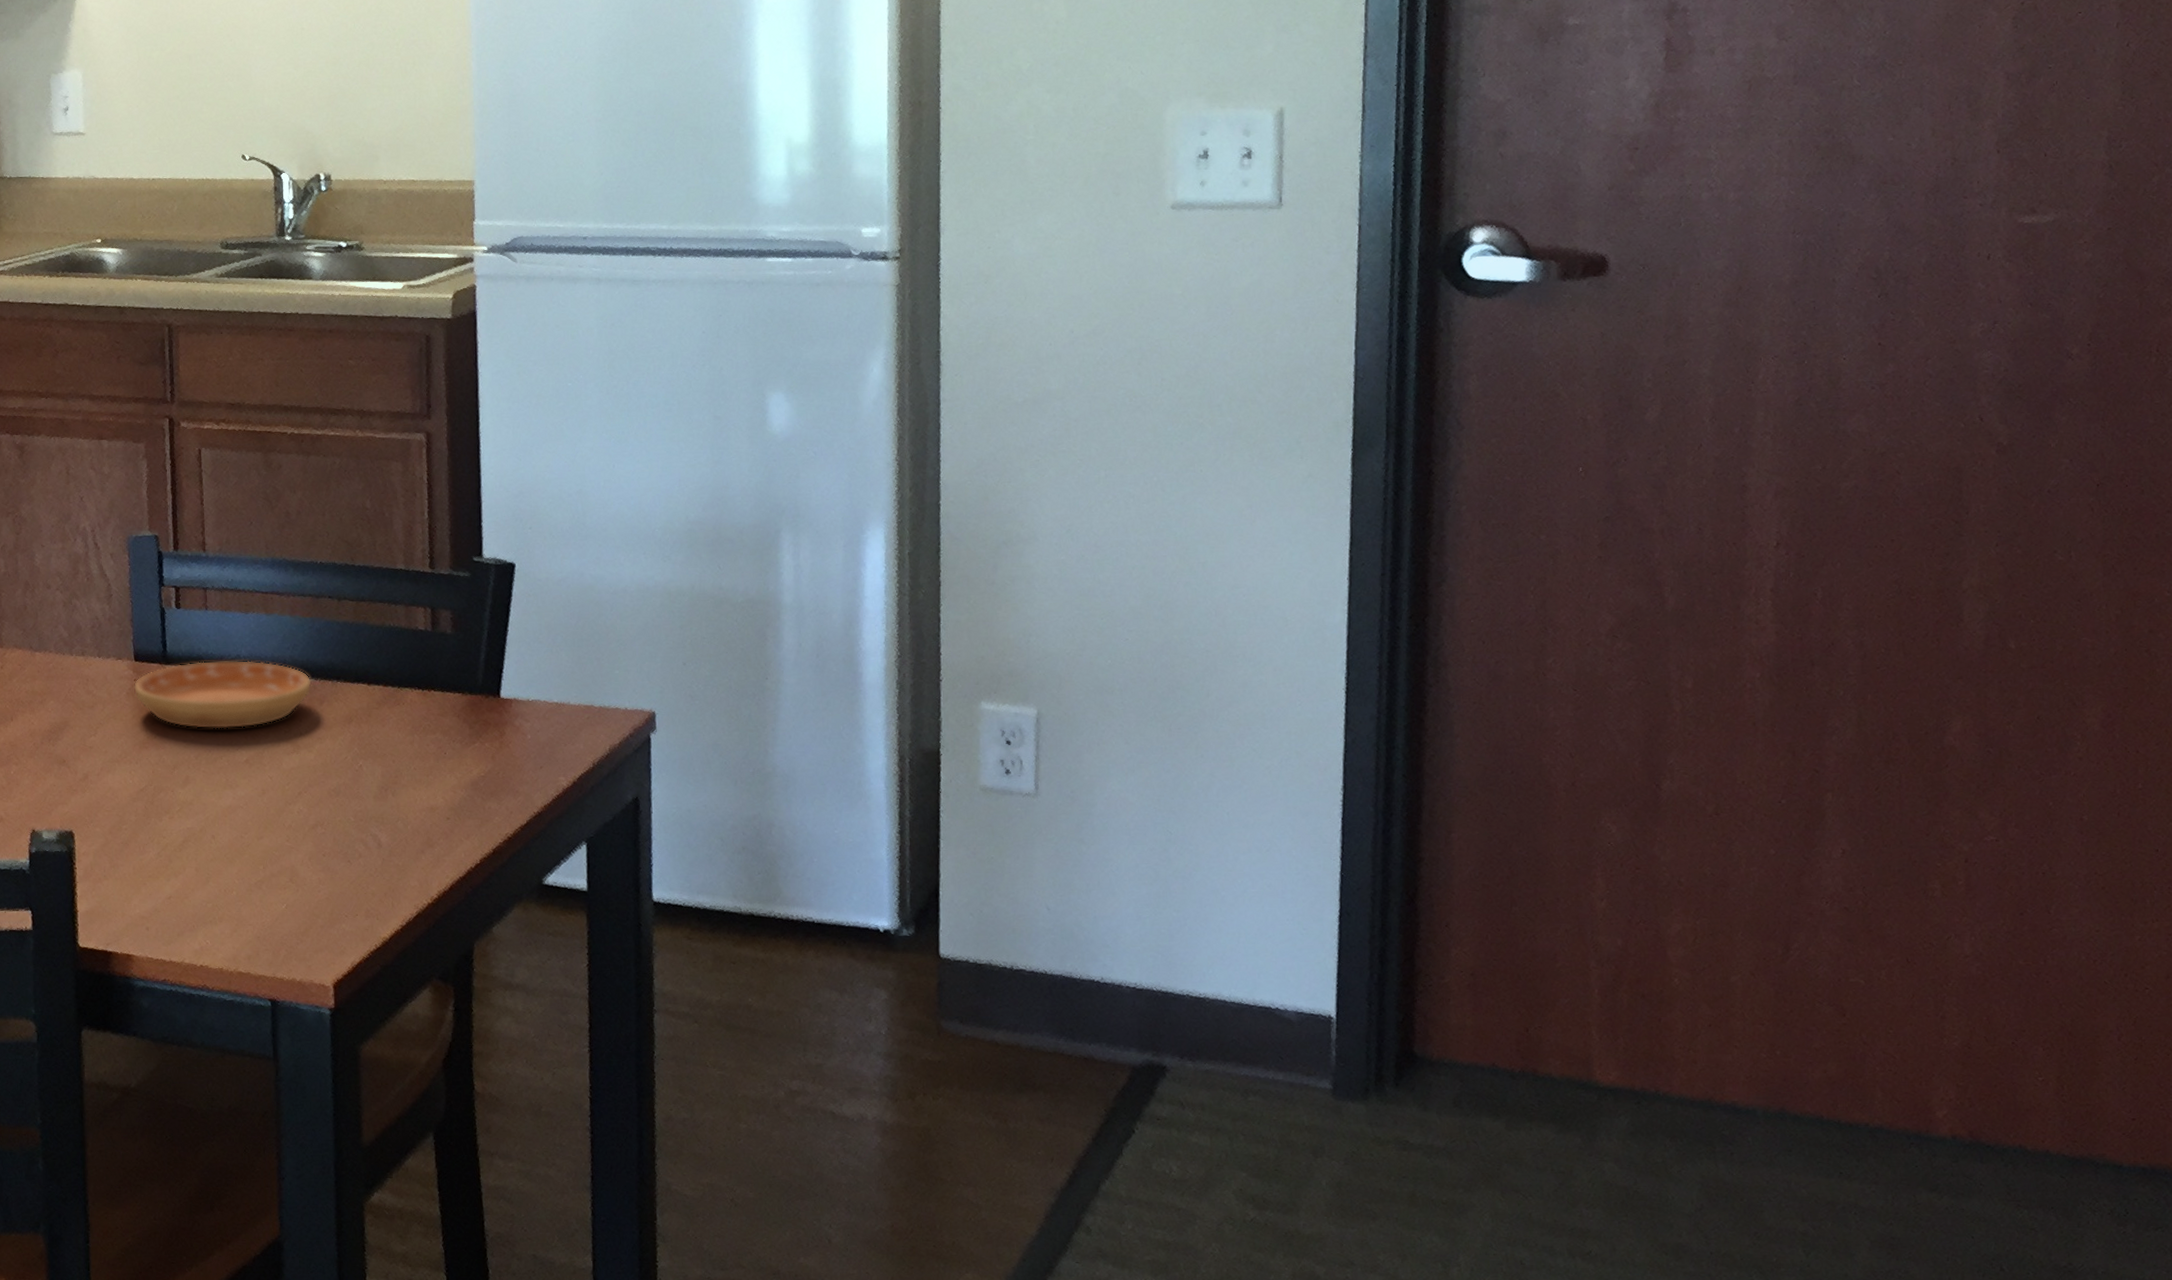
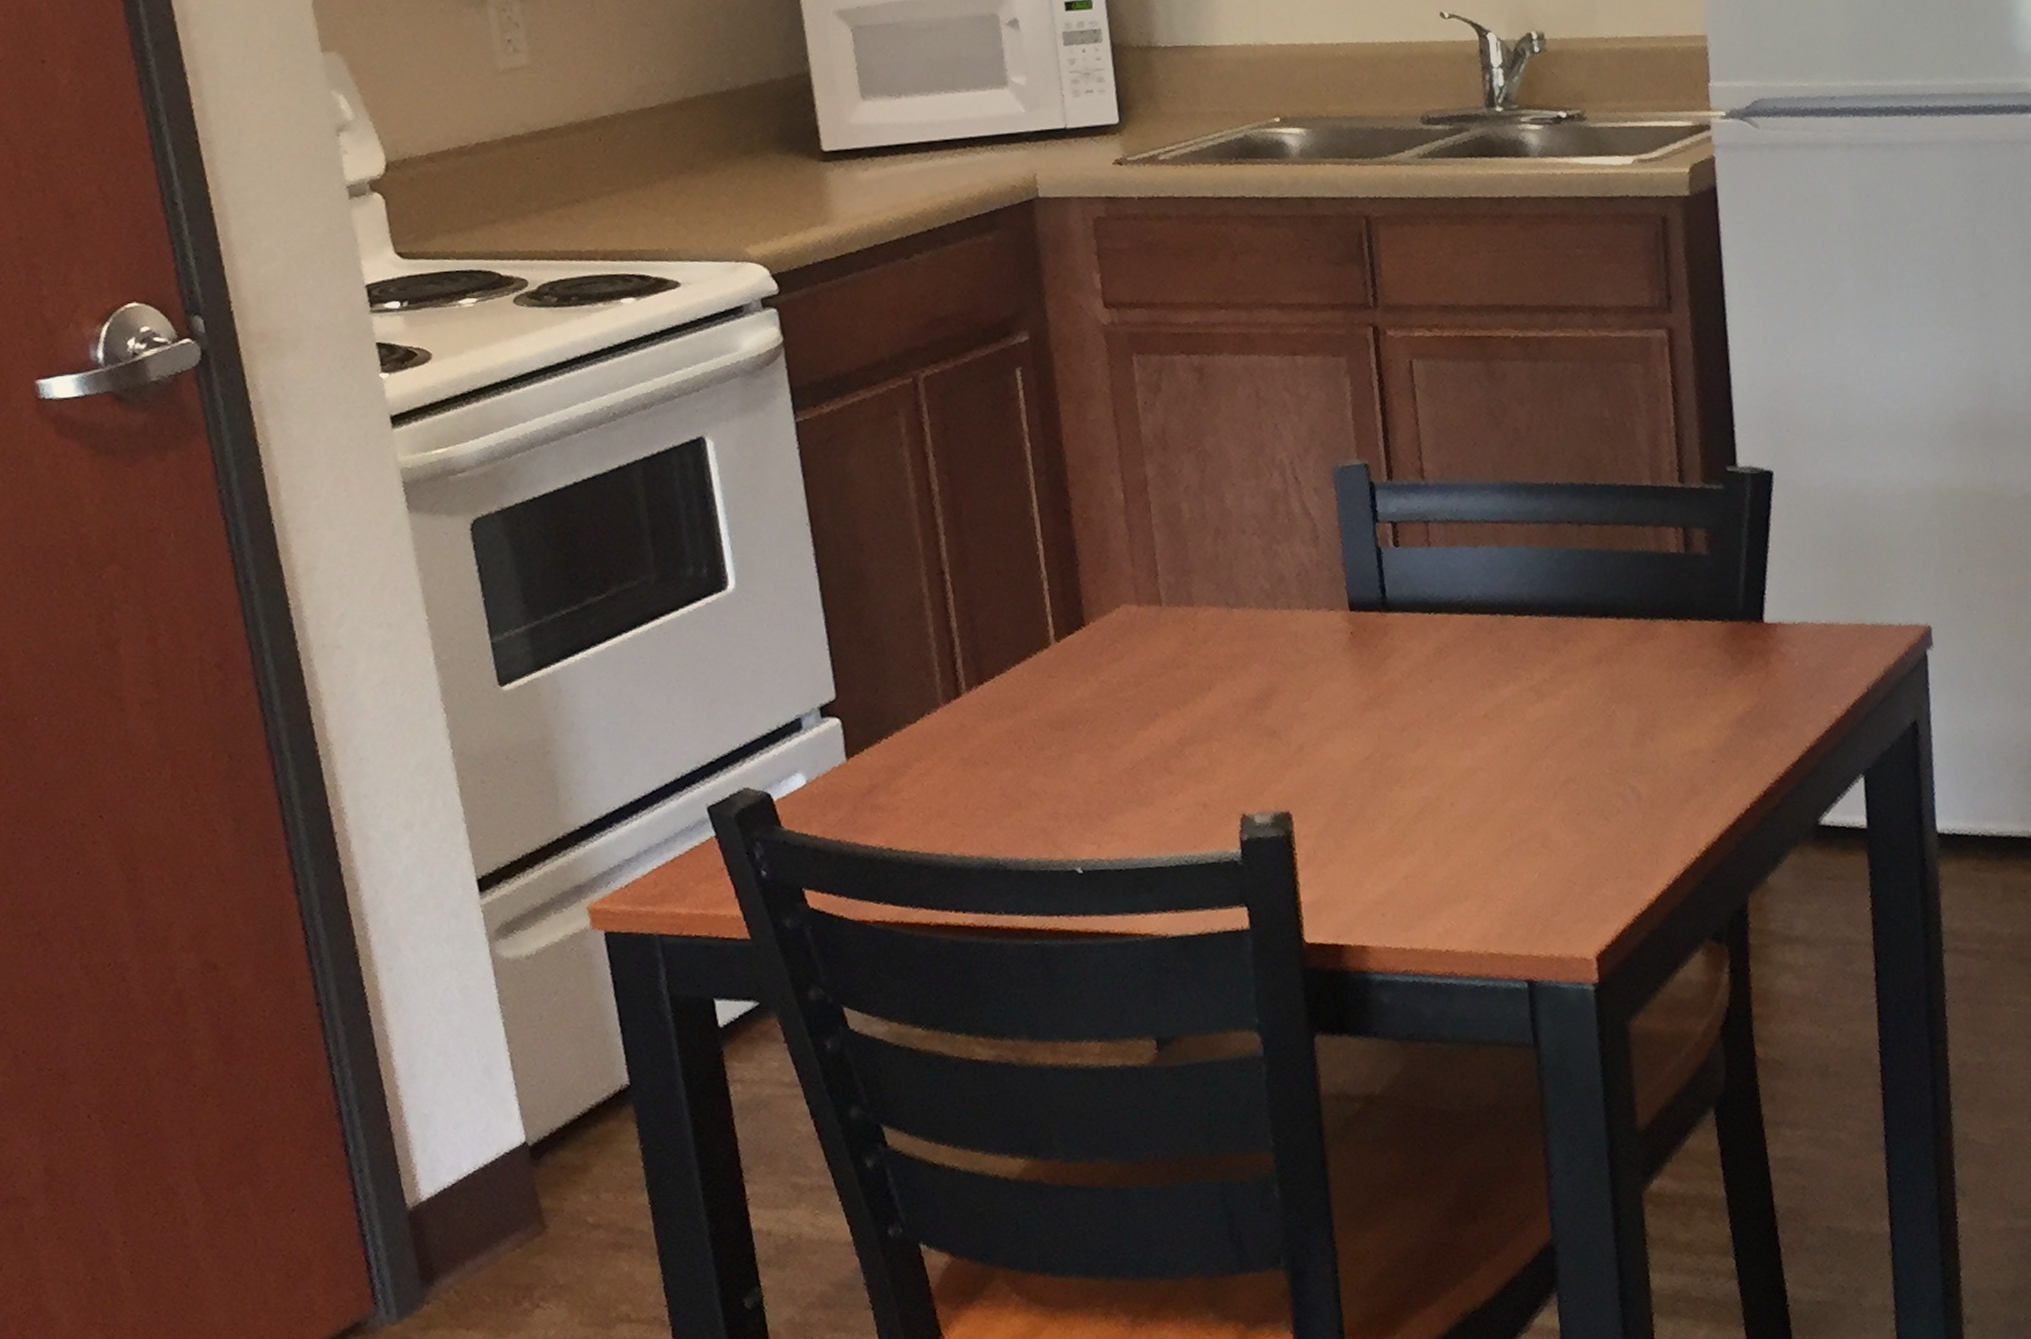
saucer: present [133,660,312,729] -> none [1349,600,1554,684]

